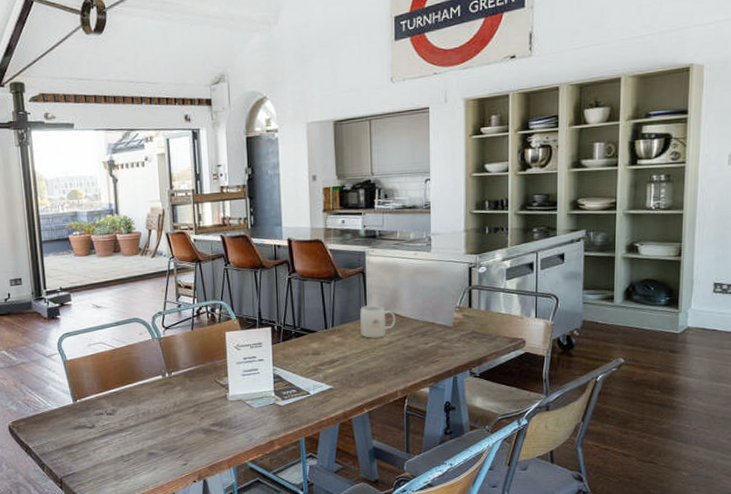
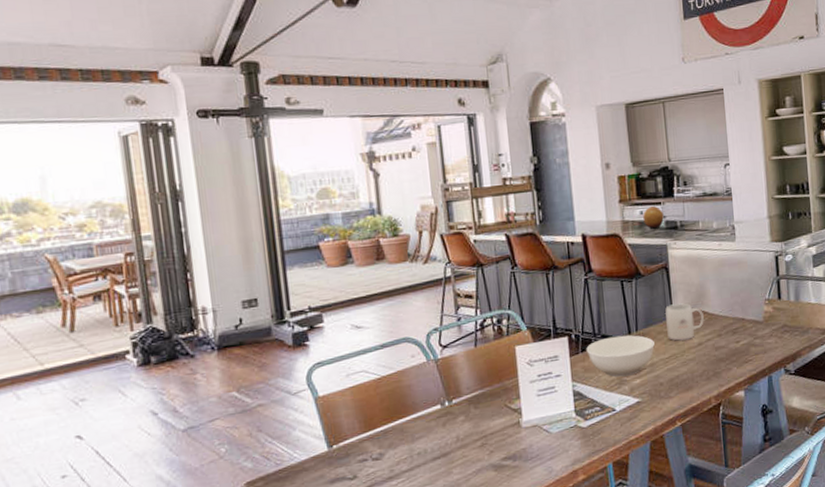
bowl: none [287,329,348,366] -> present [586,335,655,377]
fruit: none [344,215,364,237] -> present [643,205,664,229]

